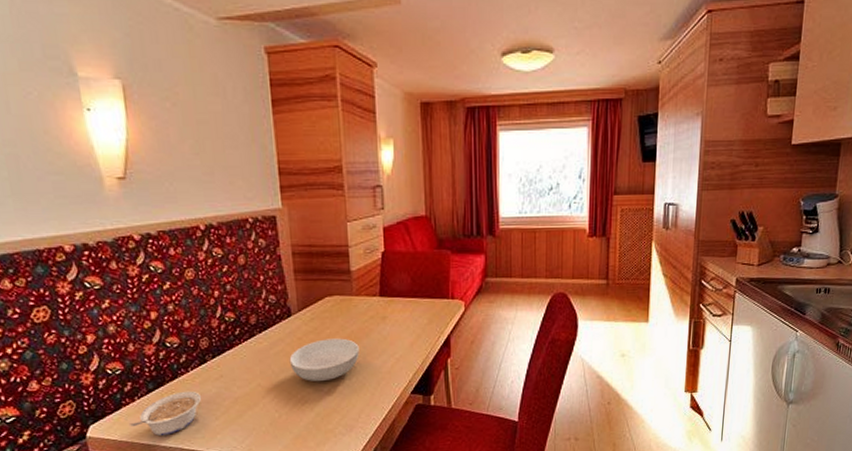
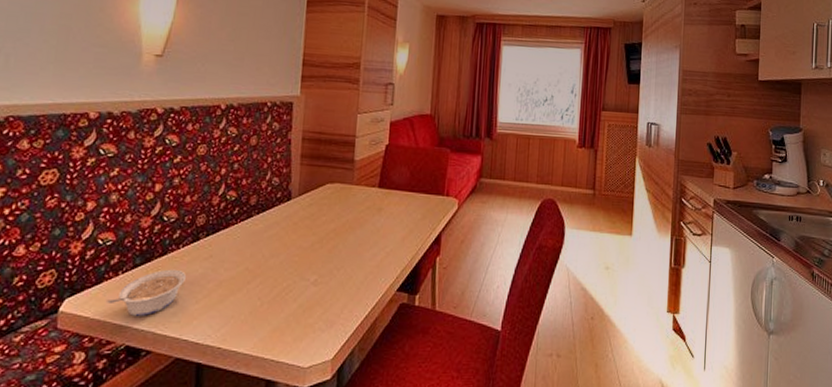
serving bowl: present [289,338,359,381] -> none [281,226,352,270]

